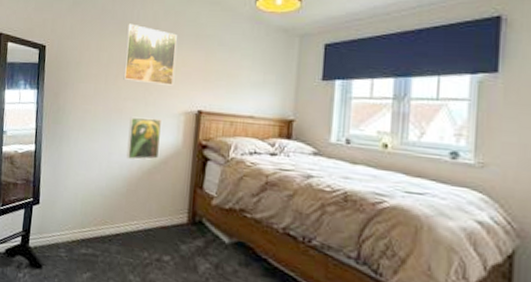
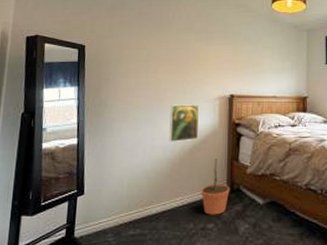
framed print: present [123,23,177,86] -> none [162,24,209,75]
decorative plant: none [158,183,191,248] -> present [201,159,230,215]

